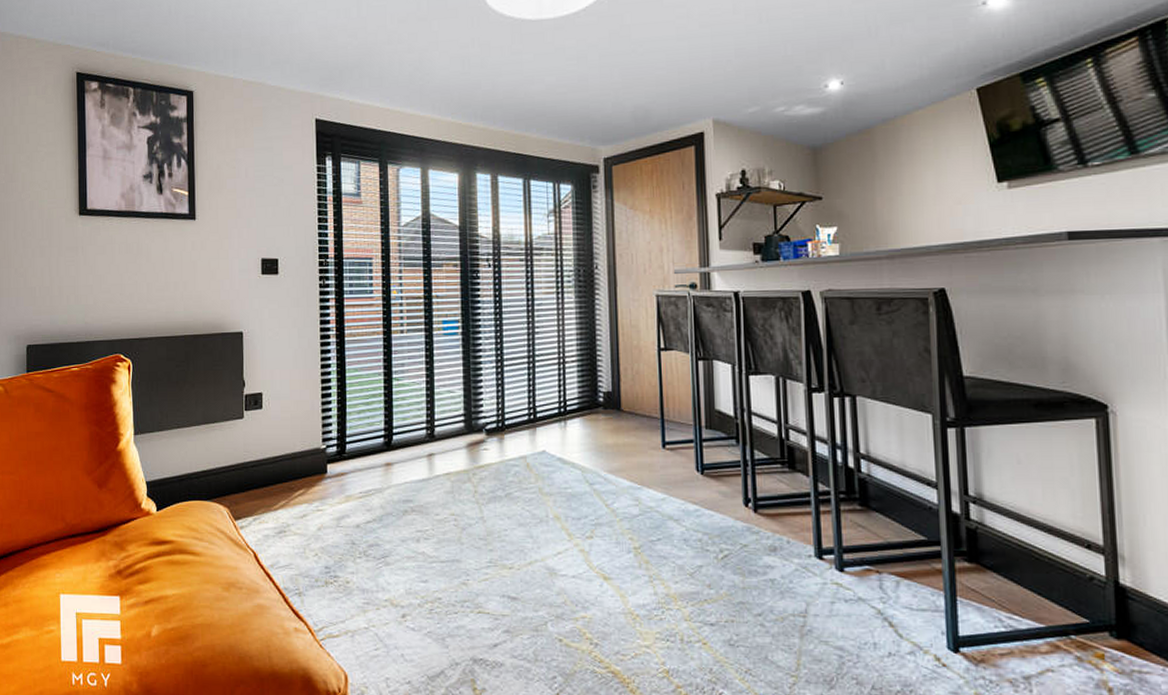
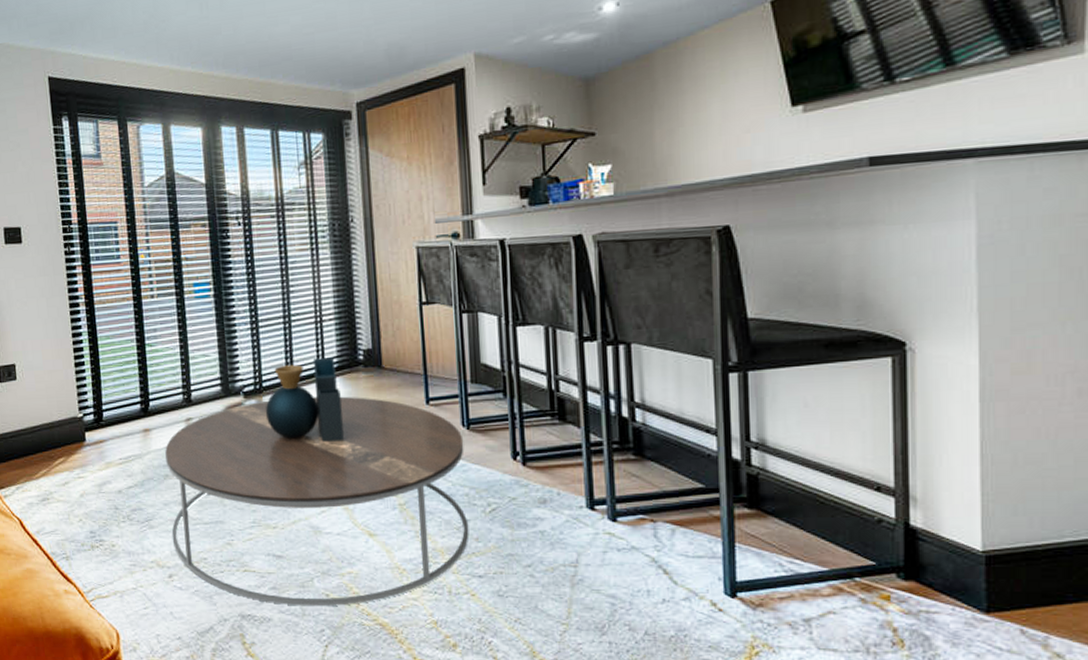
coffee table: none [406,399,702,652] -> present [165,358,469,607]

